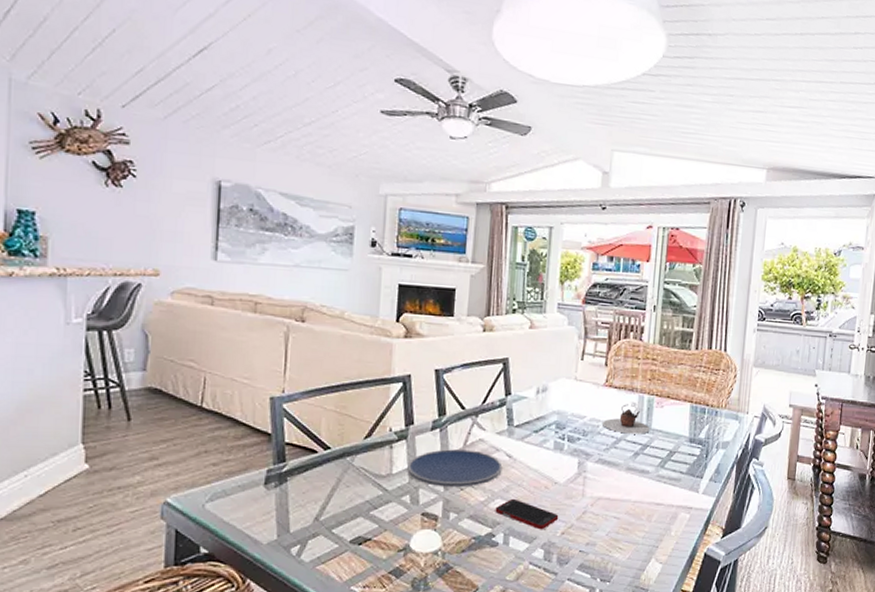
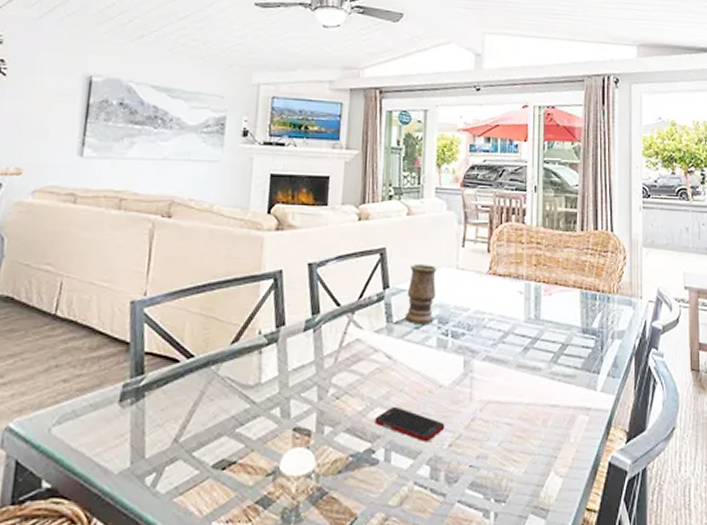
plate: present [407,449,503,488] -> none [278,352,382,397]
vase: none [524,373,557,430] -> present [404,263,438,325]
teapot: present [603,404,650,434] -> none [488,293,539,326]

